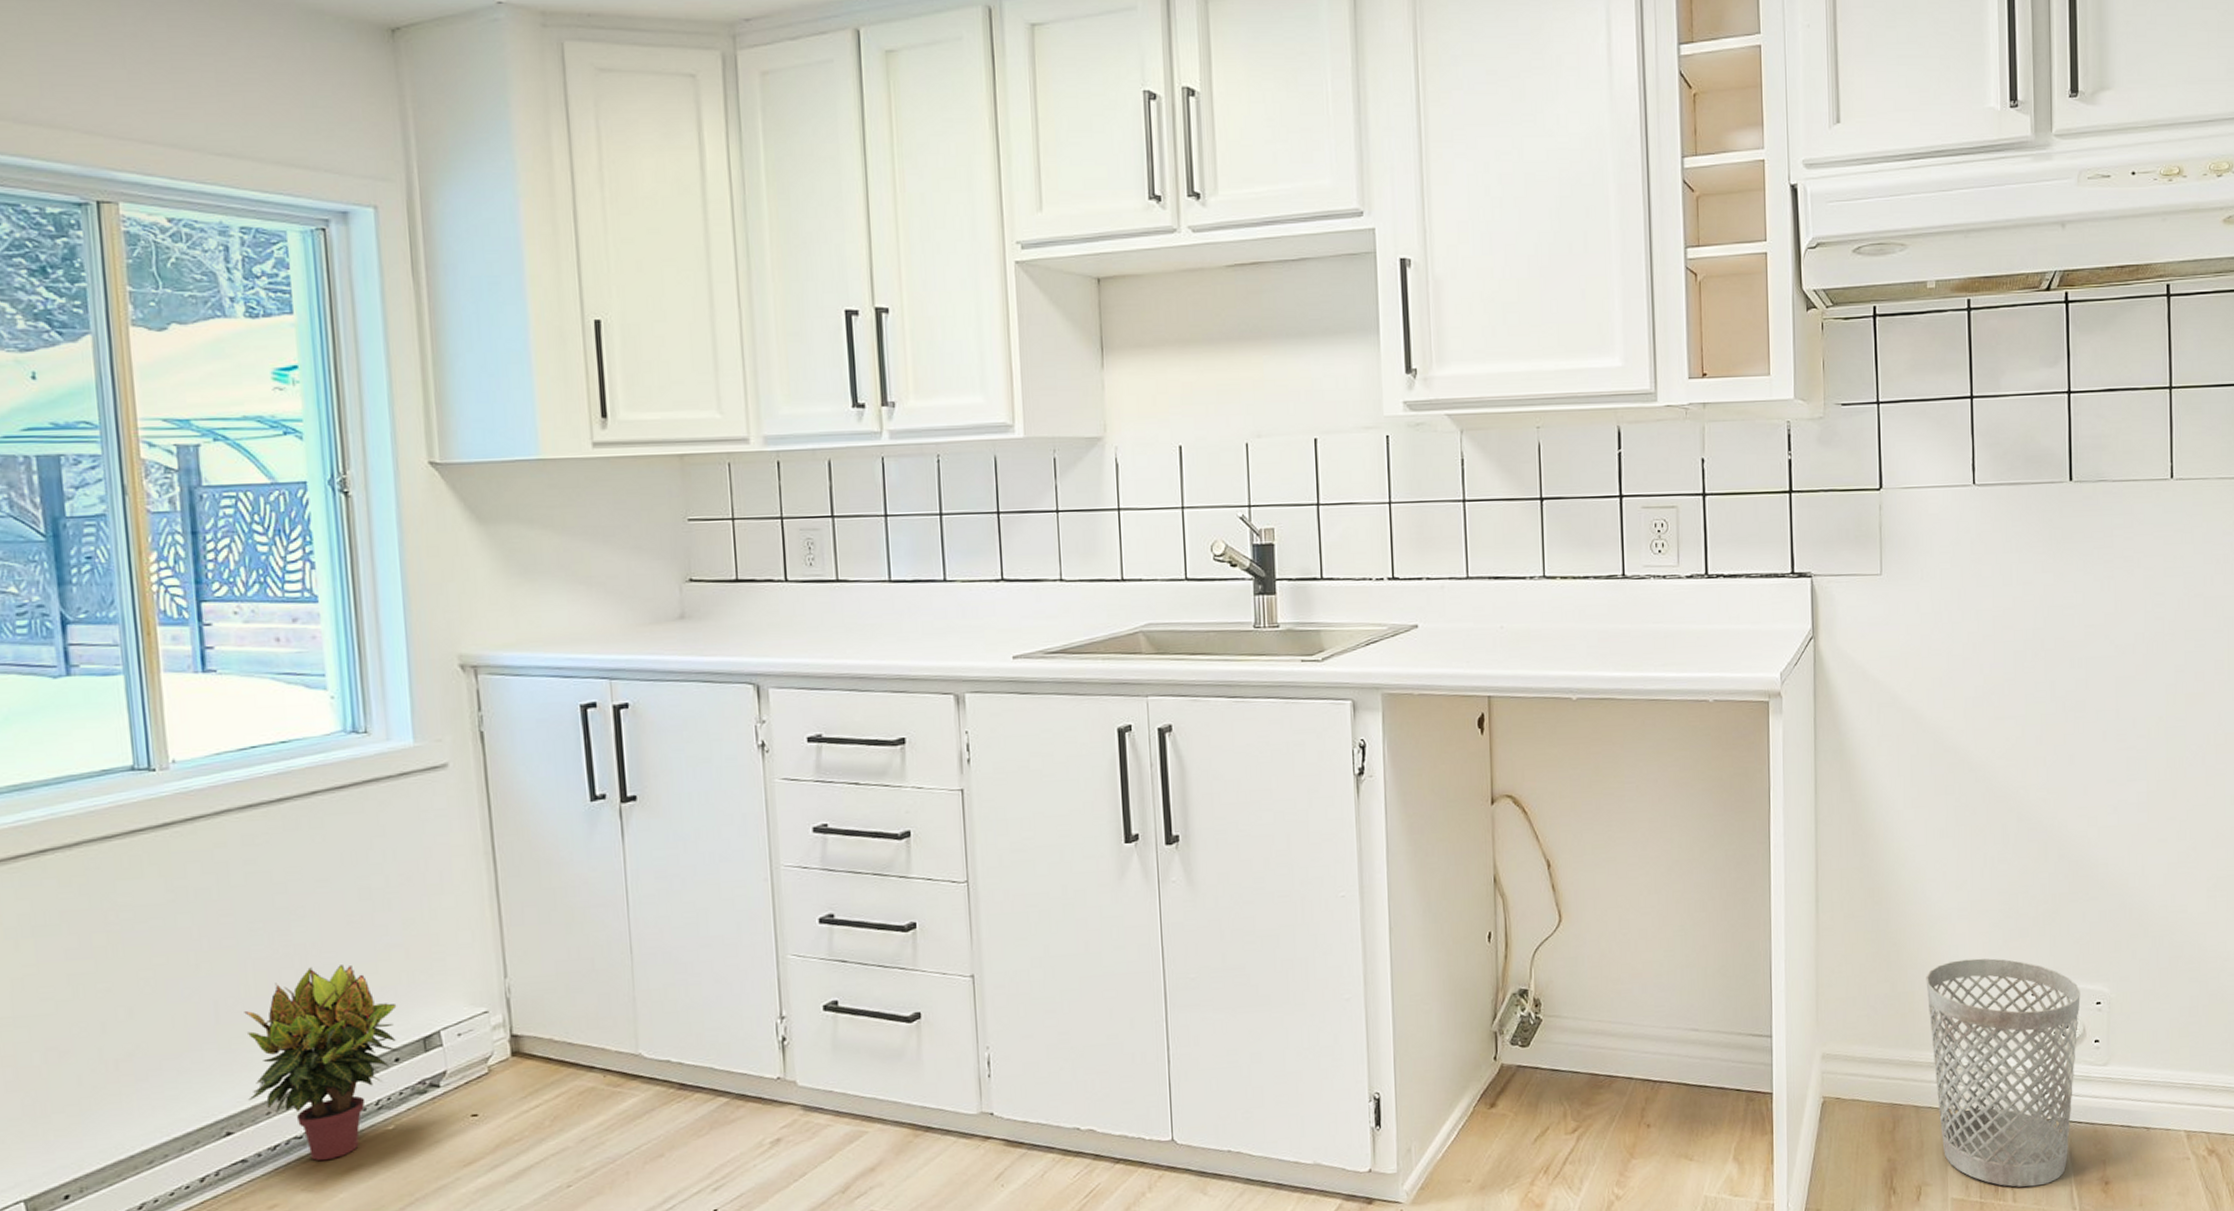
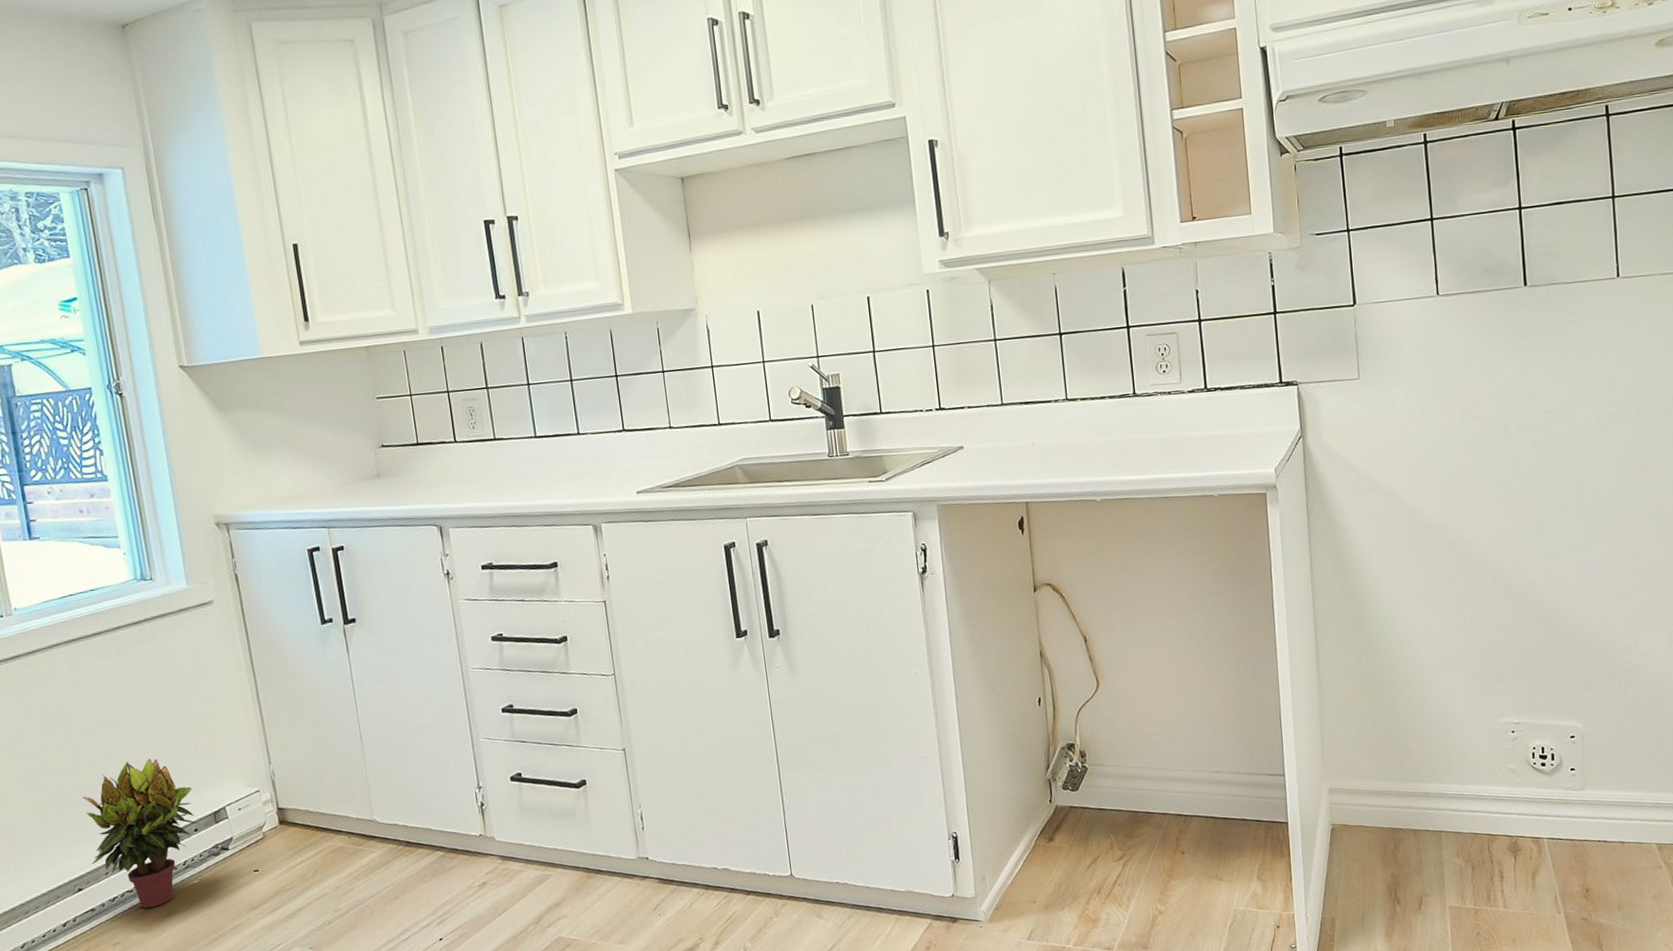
wastebasket: present [1926,958,2080,1187] -> none [1417,702,1556,896]

